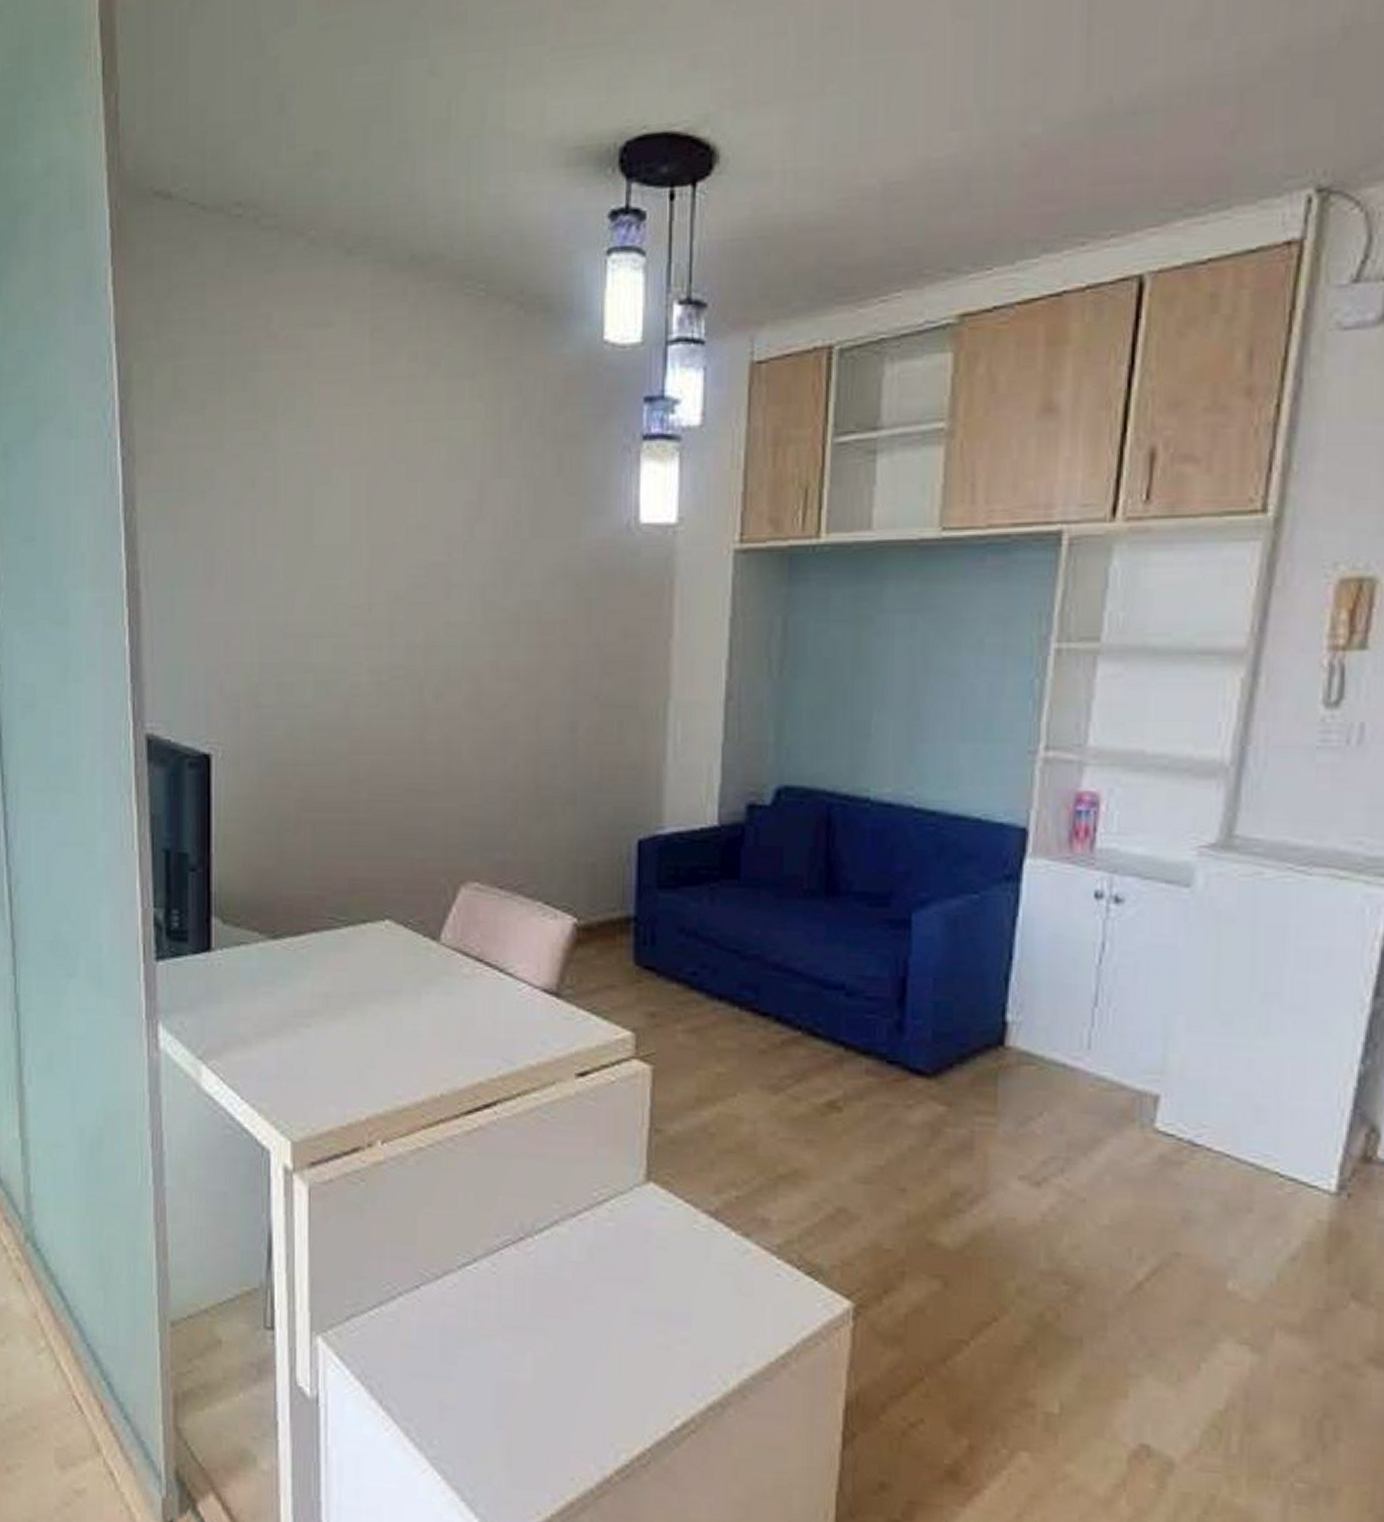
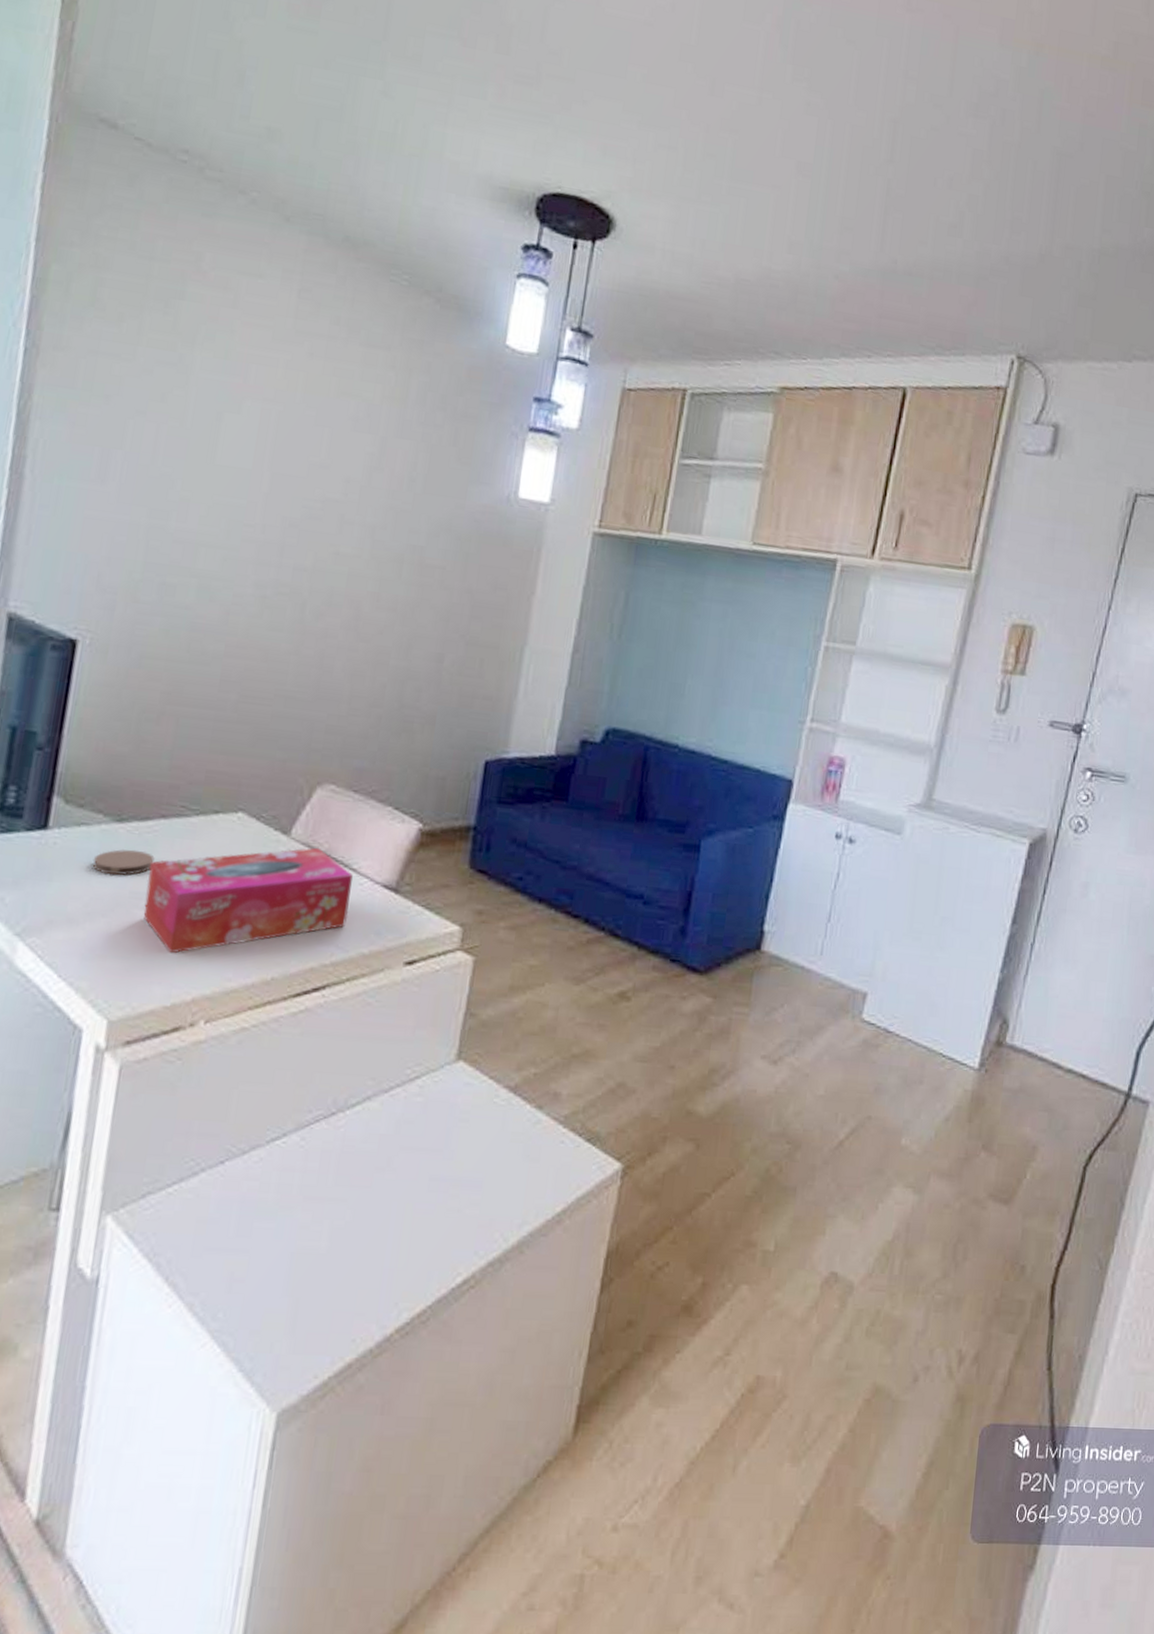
coaster: none [256,966,312,994] -> present [92,849,155,876]
tissue box: none [308,952,511,1072] -> present [143,847,353,954]

